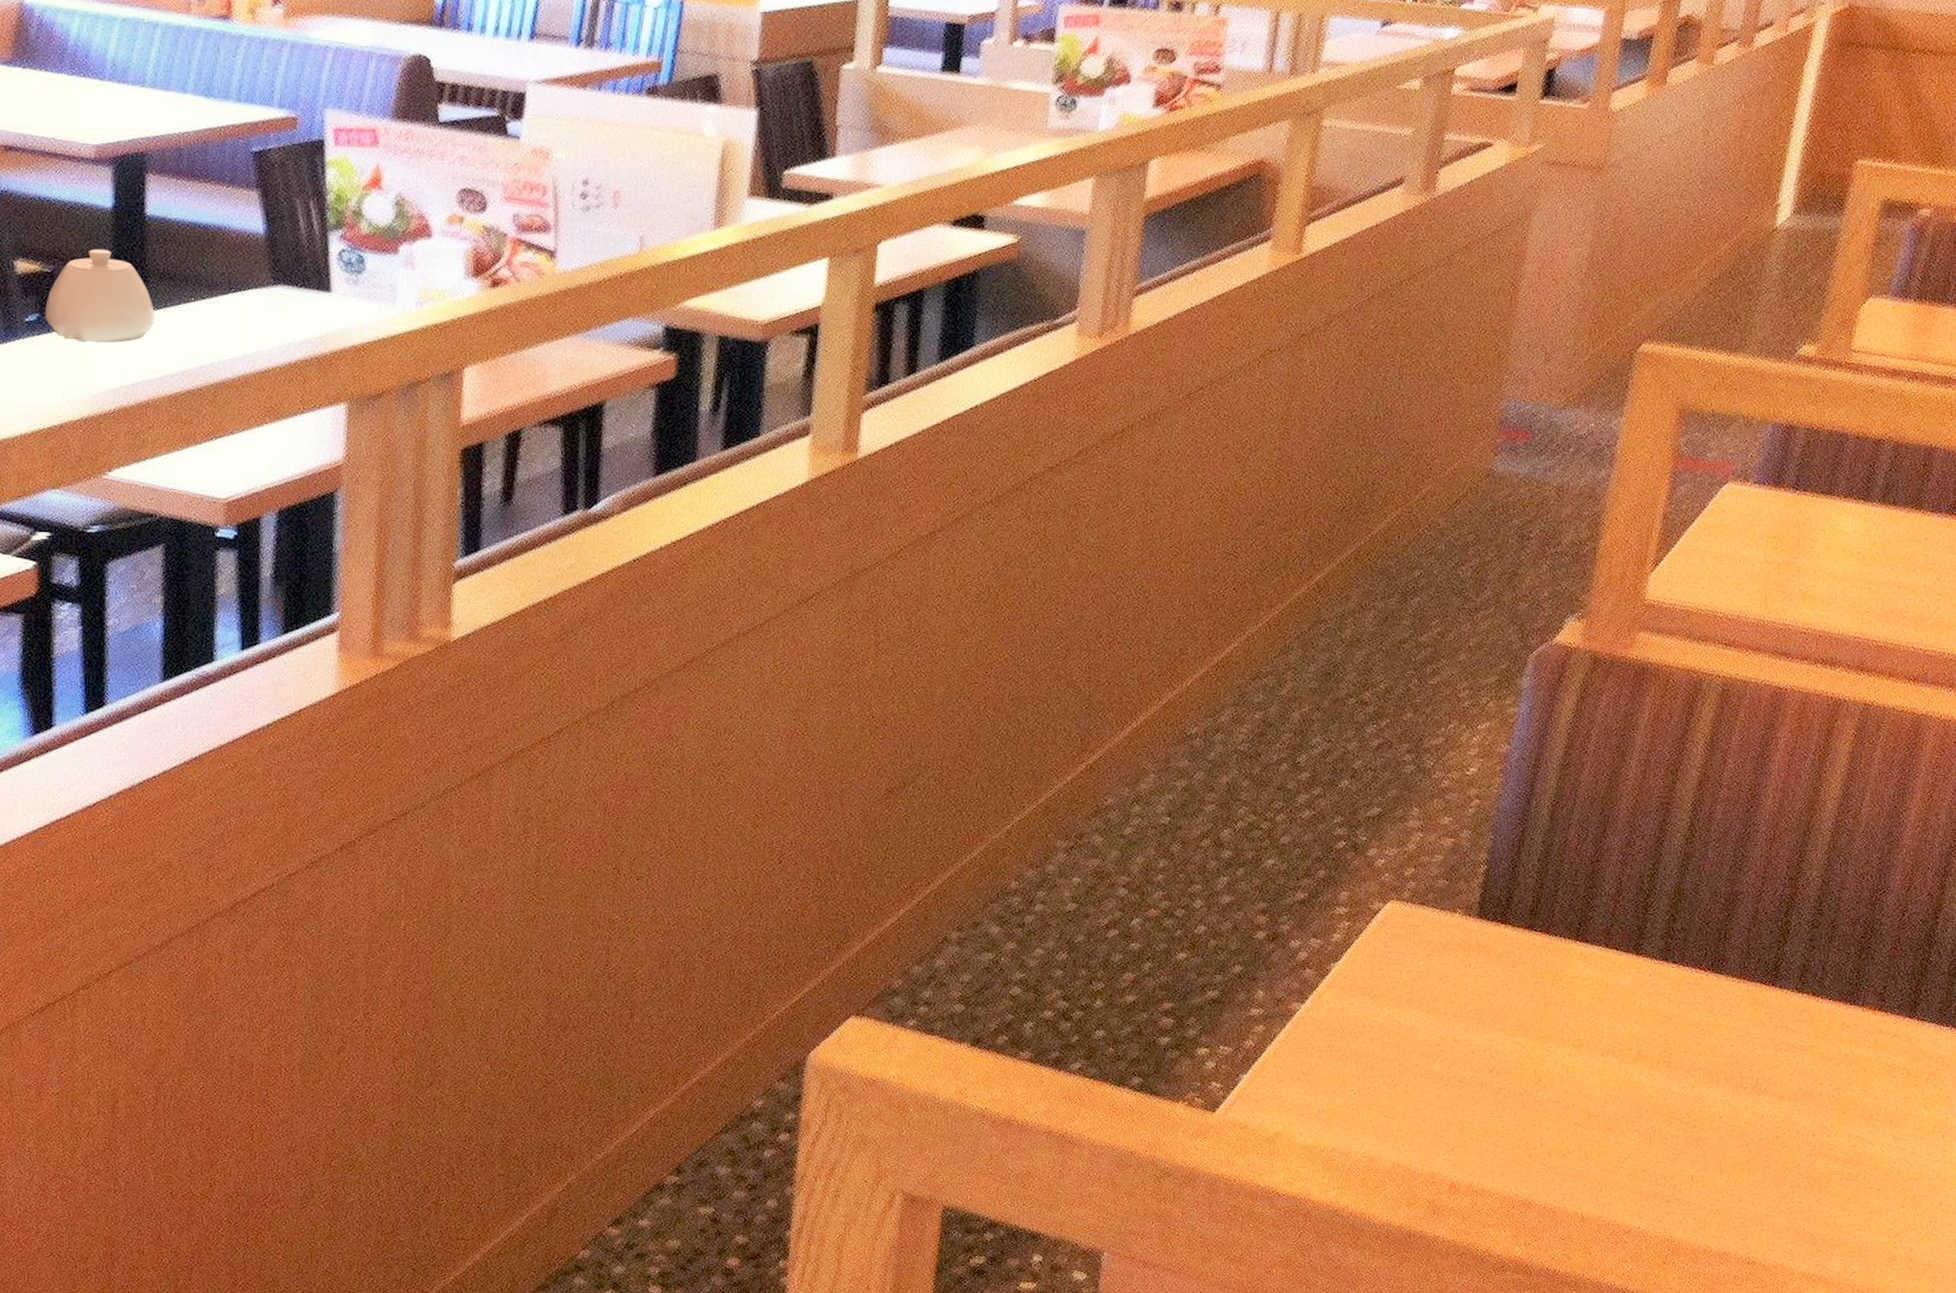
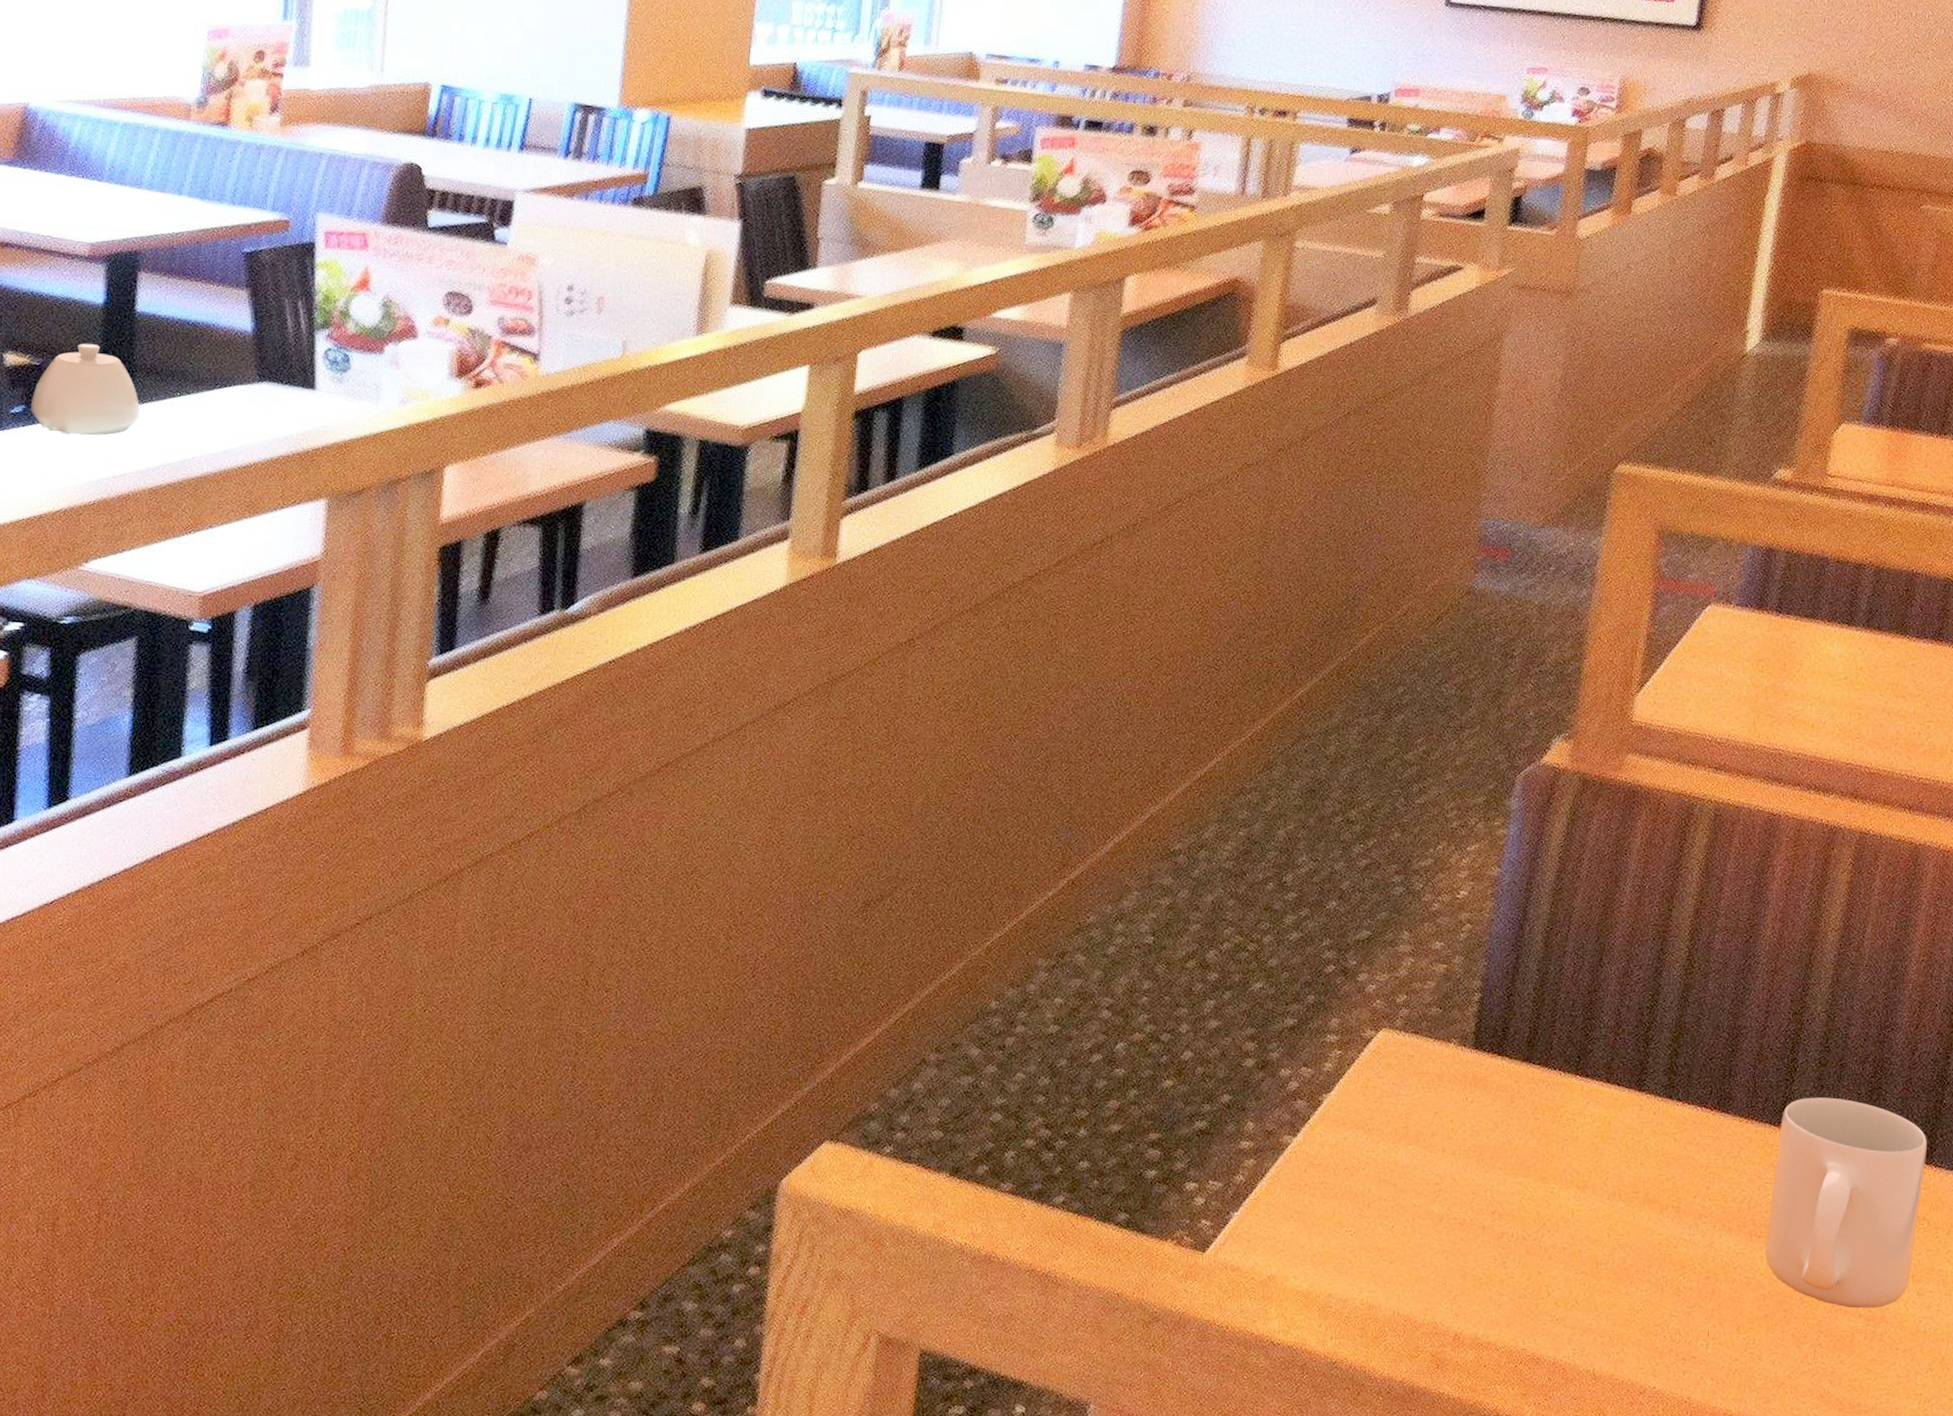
cup: none [1750,957,1912,1152] -> present [1765,1097,1927,1309]

